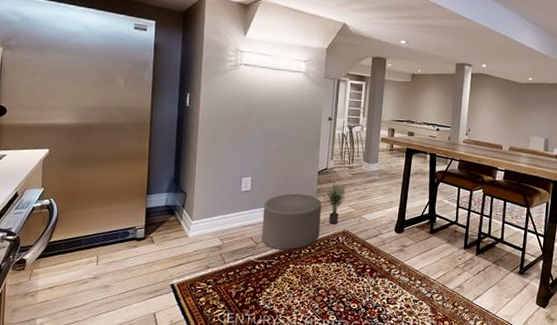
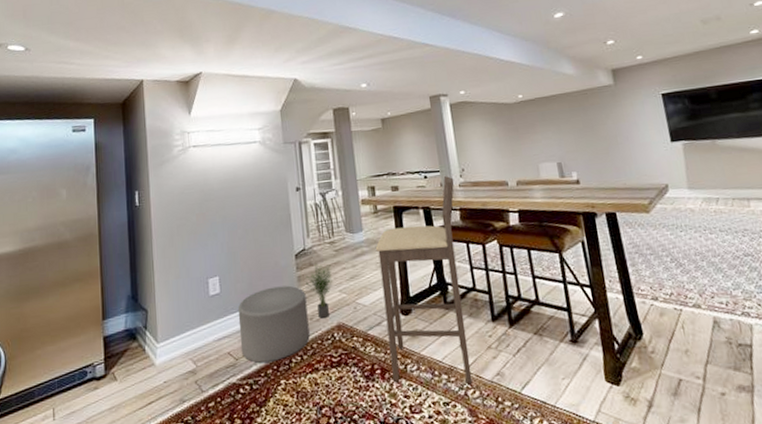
bar stool: none [379,132,461,292] -> present [375,176,473,387]

